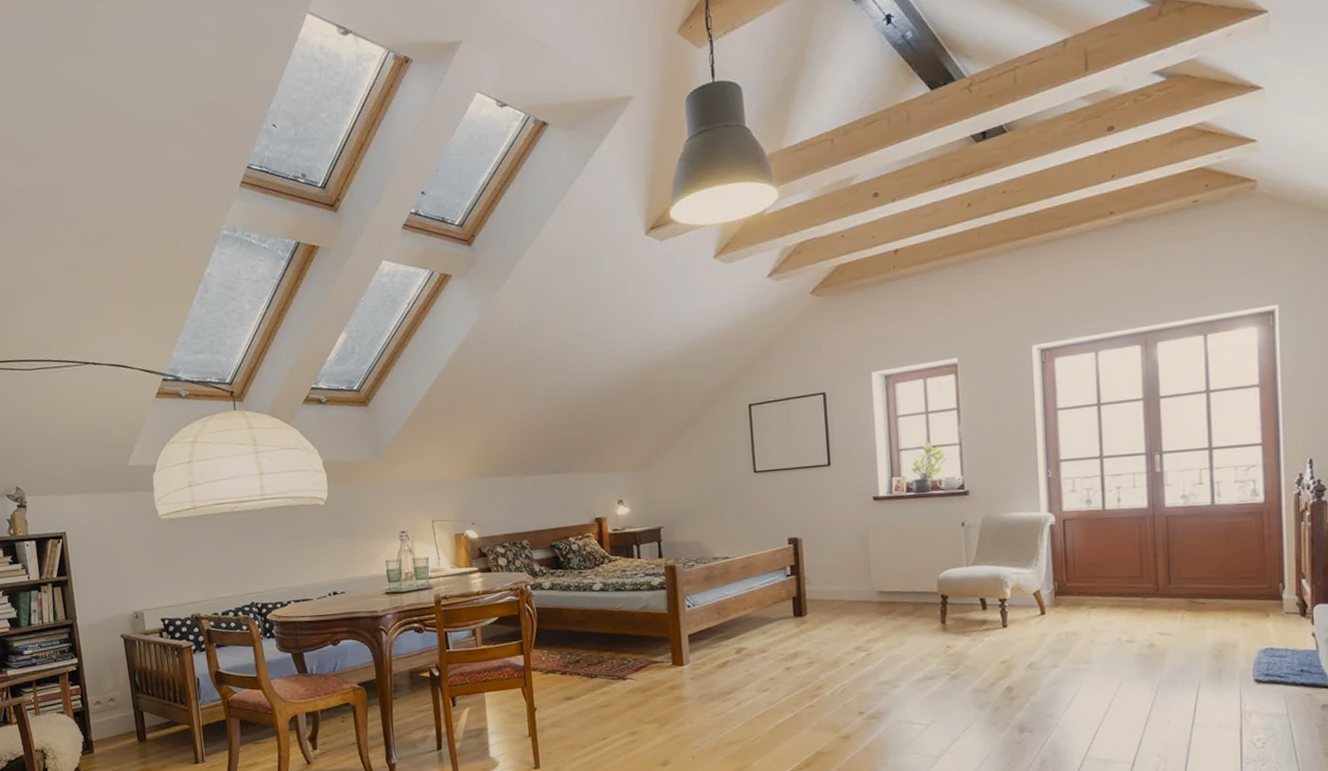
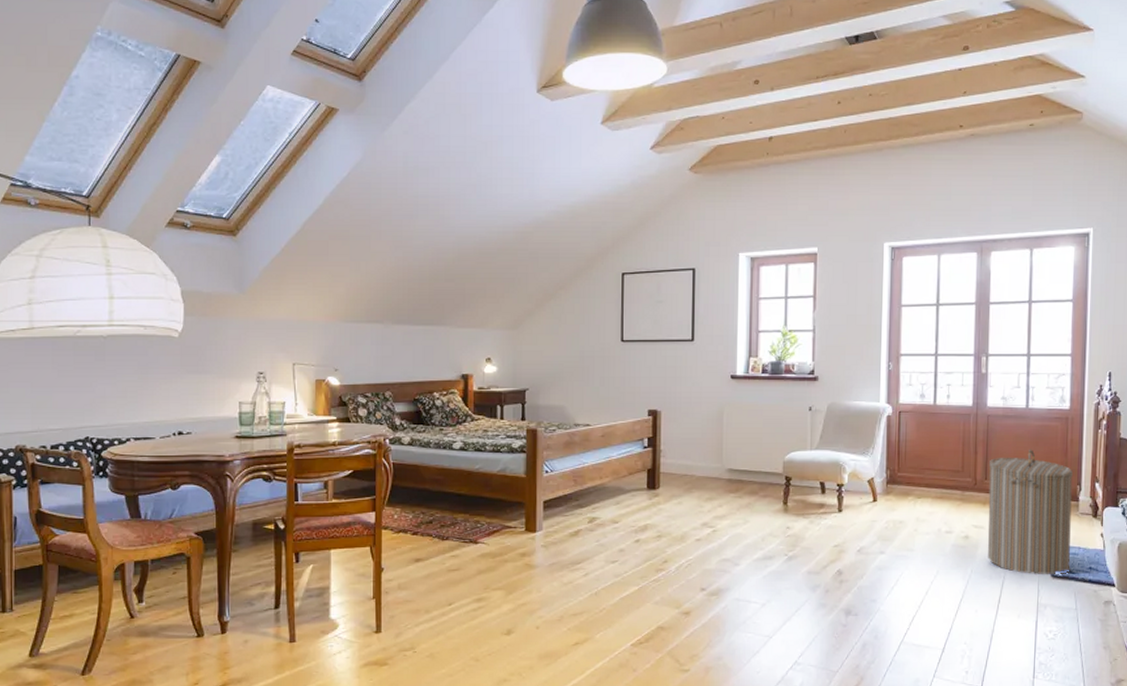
laundry hamper: none [1172,548,1278,681] -> present [987,449,1073,574]

